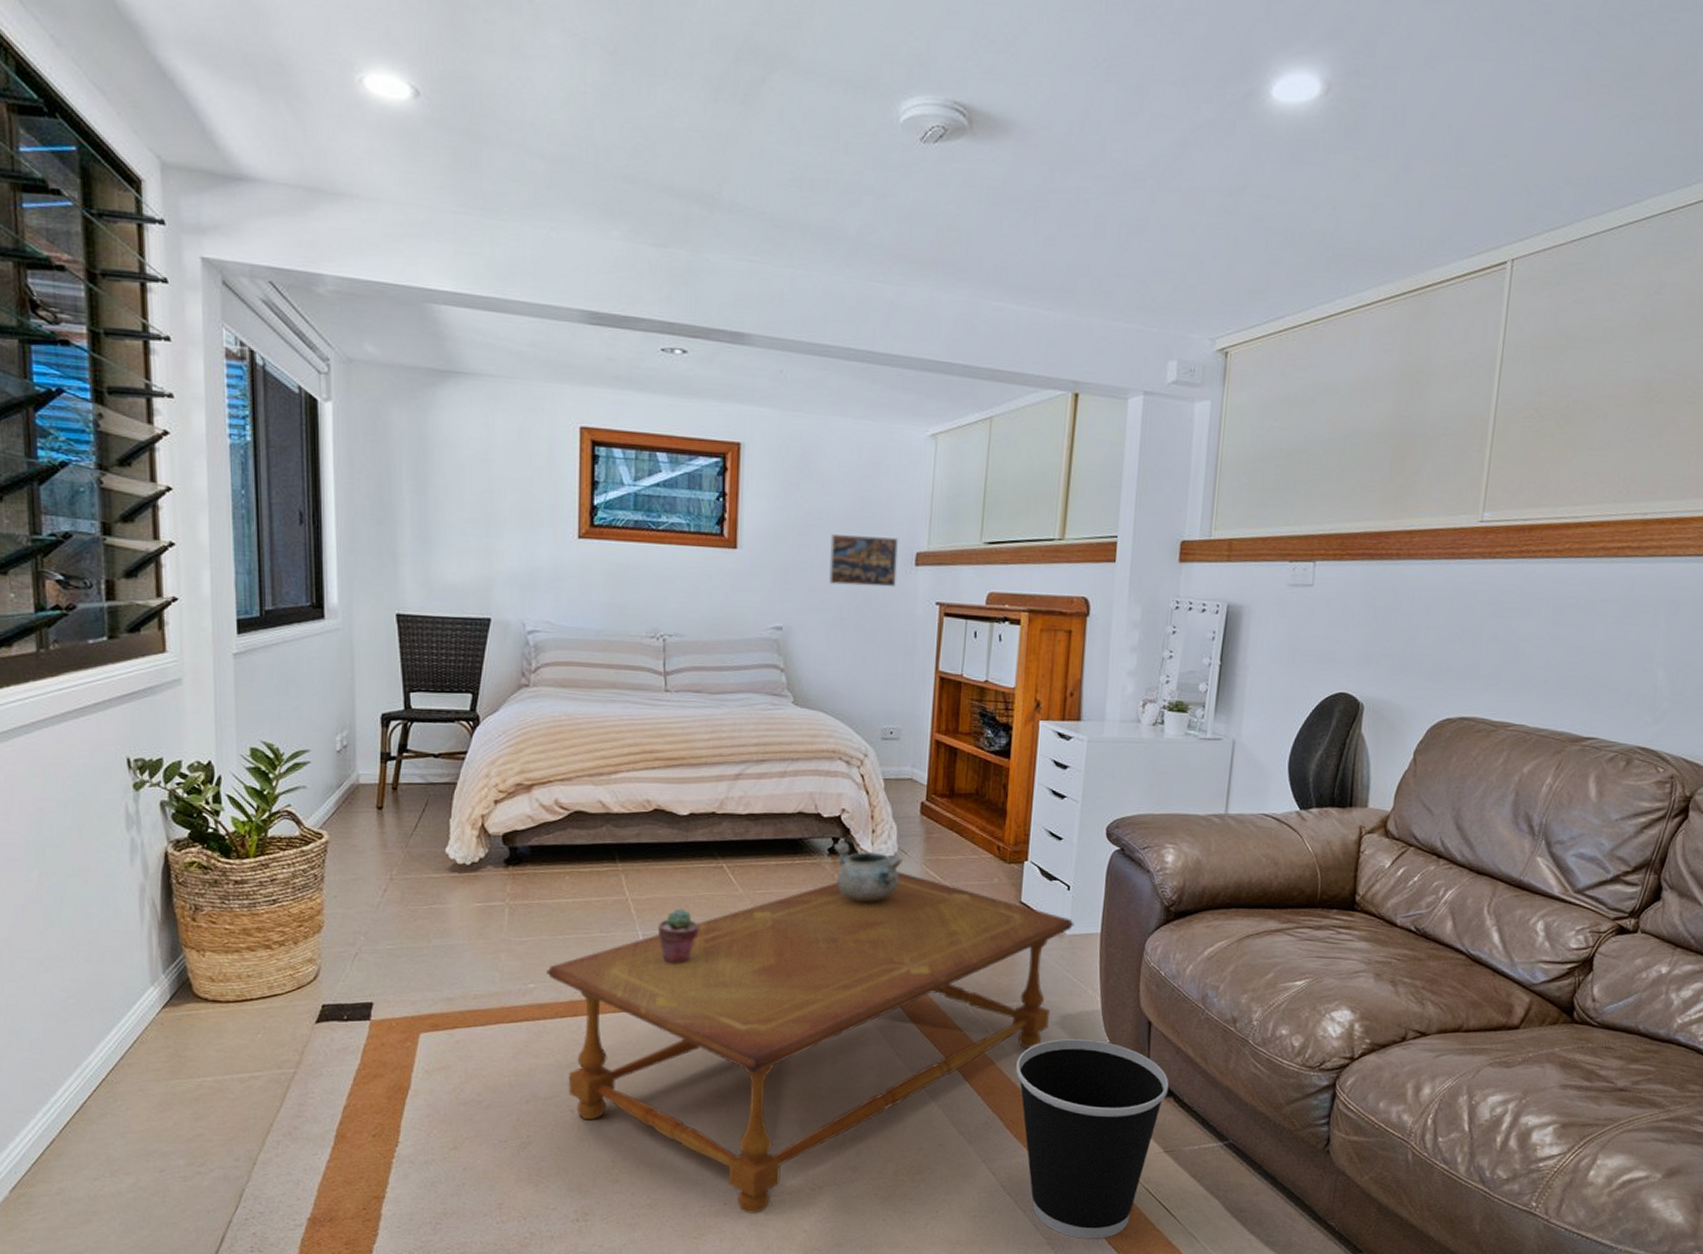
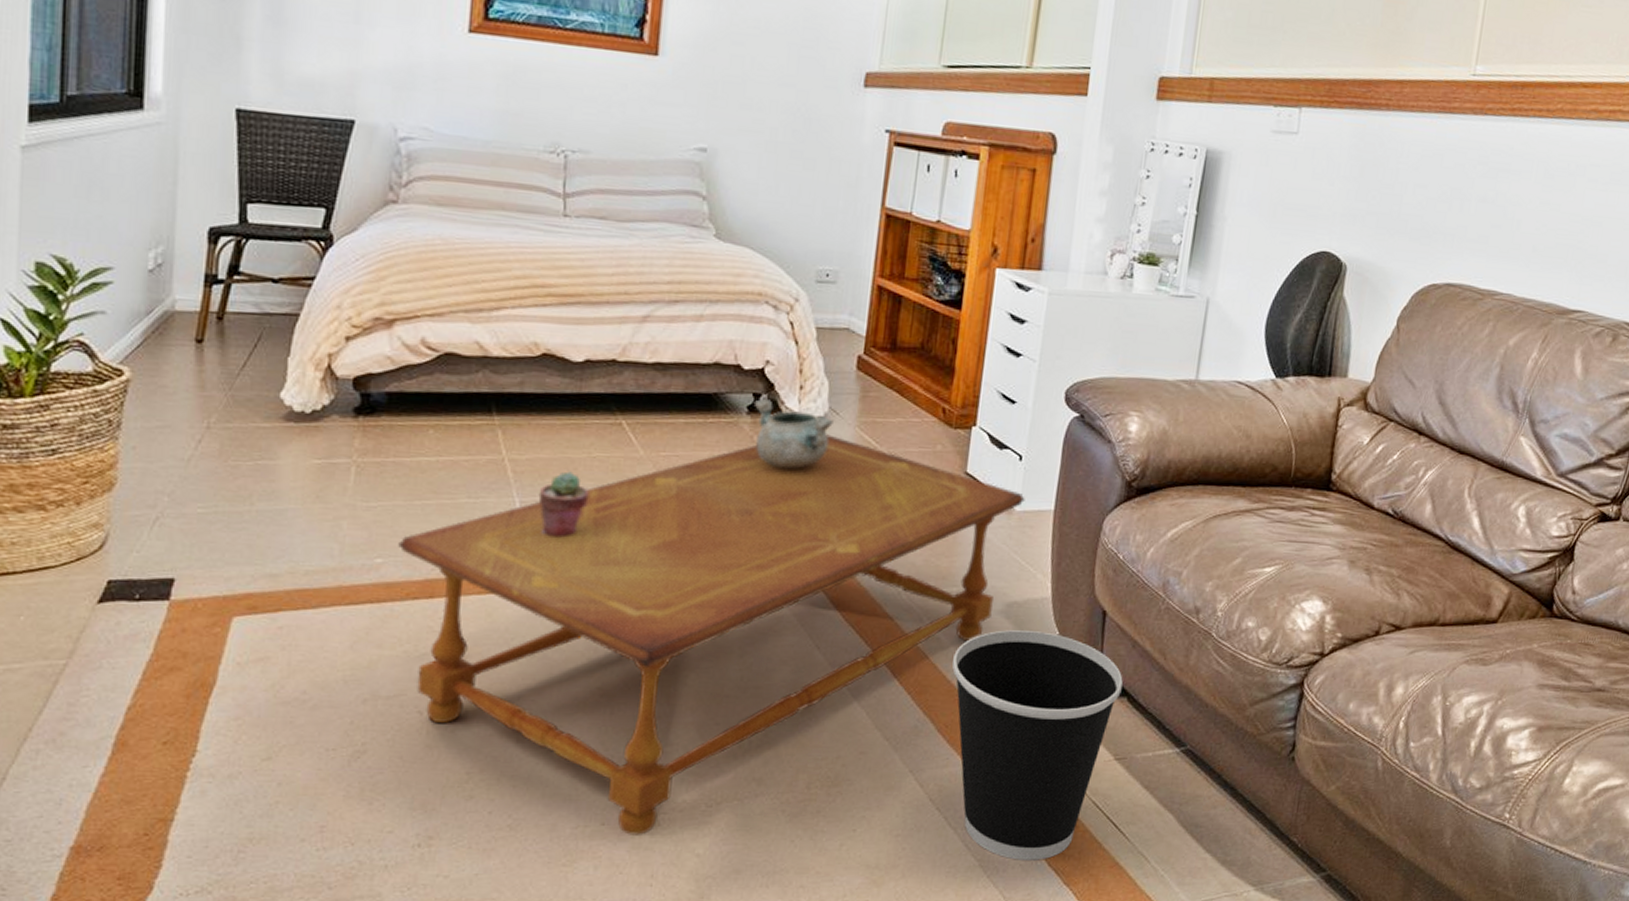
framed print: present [829,534,898,588] -> none [764,46,846,110]

